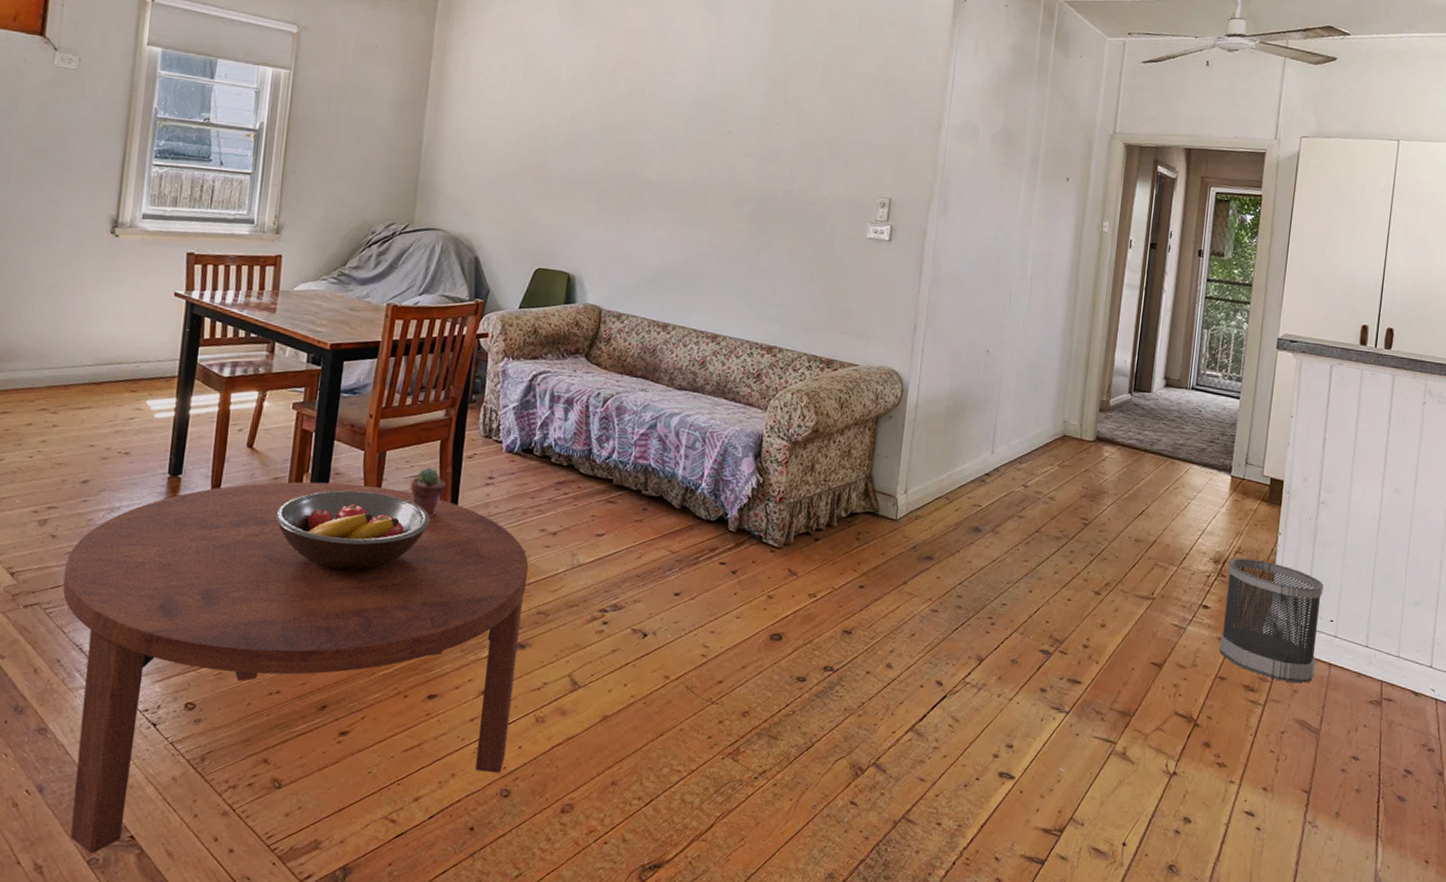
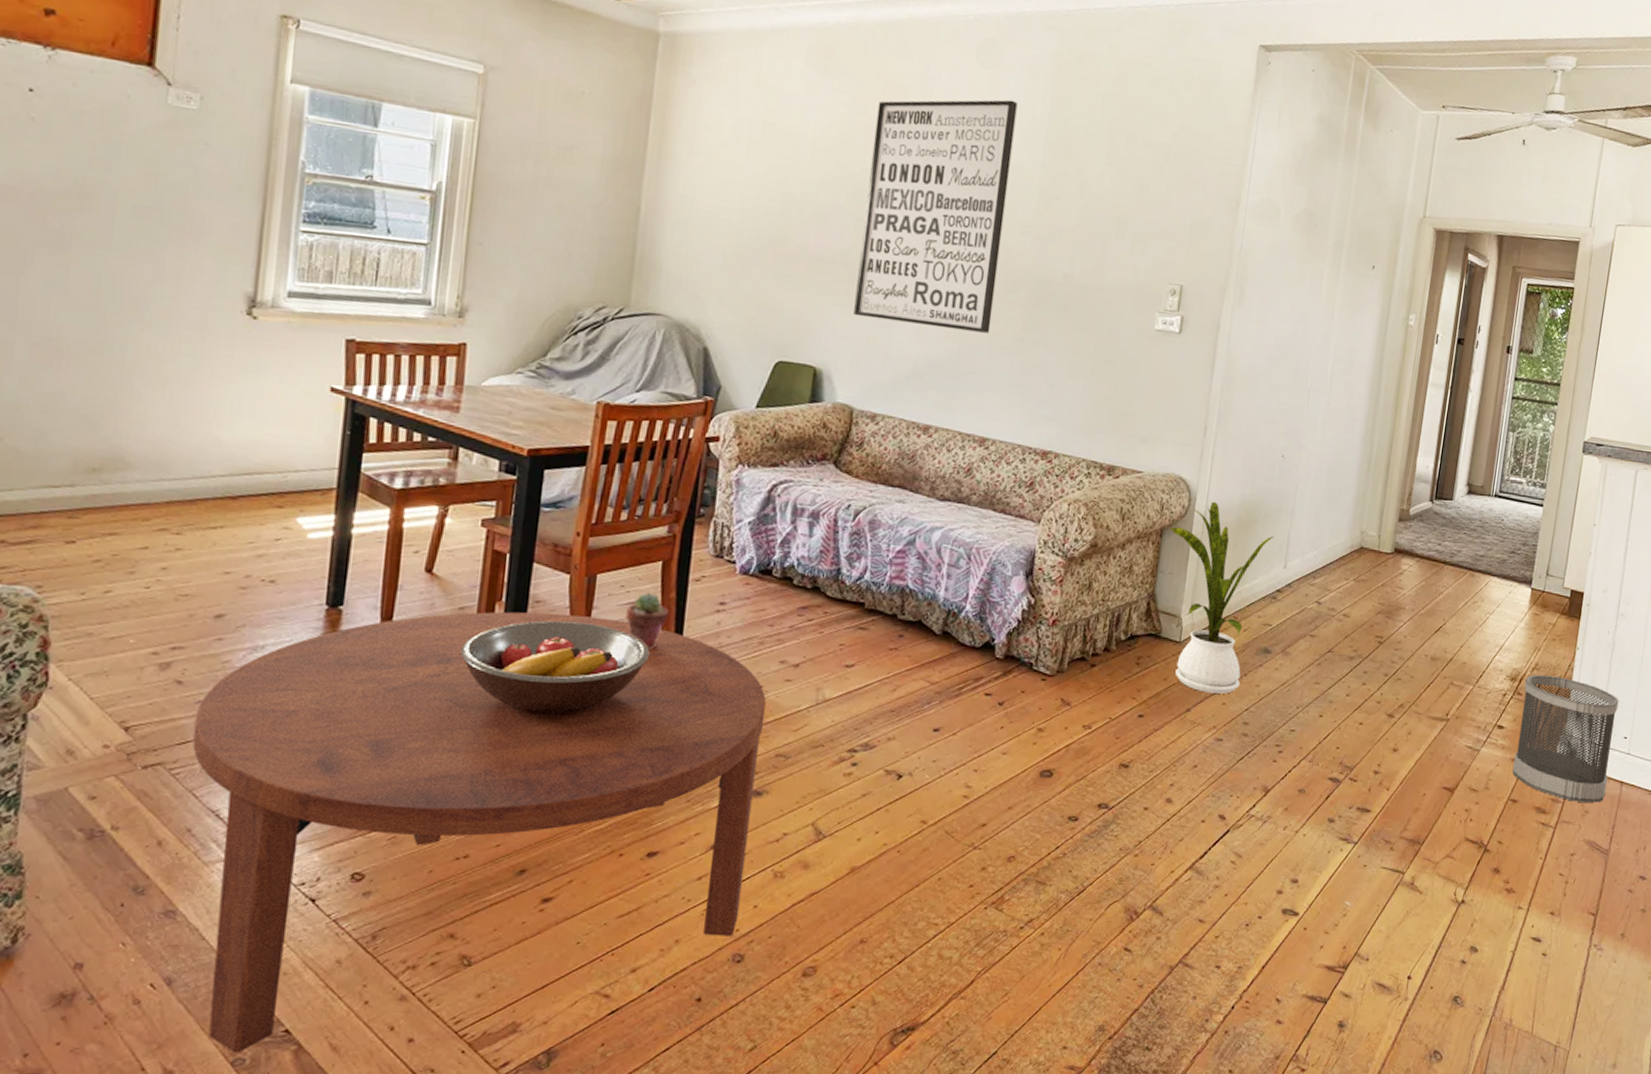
wall art: none [601,40,741,243] -> present [853,99,1018,333]
house plant: none [884,392,982,569] -> present [1169,501,1275,694]

